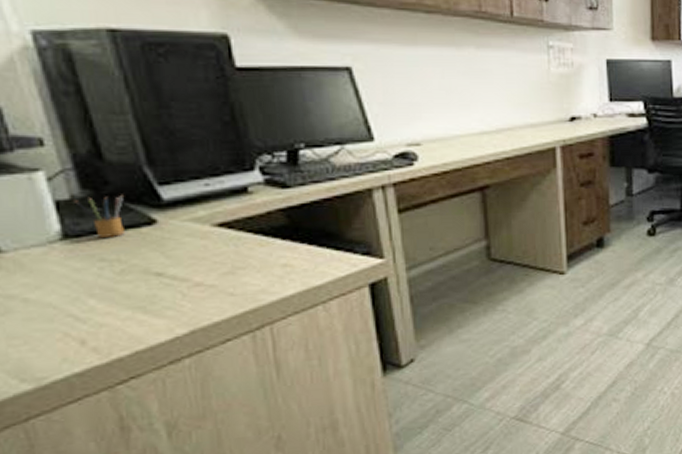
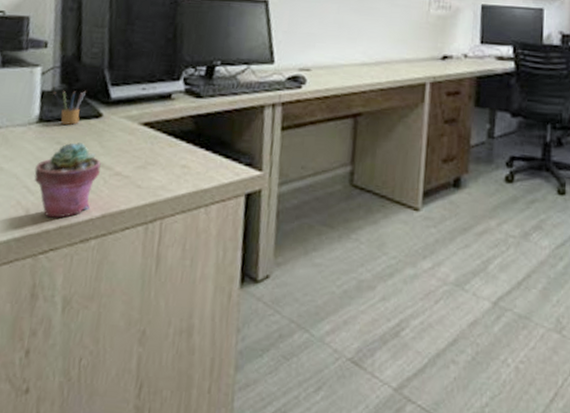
potted succulent: none [77,256,173,345] -> present [34,143,101,218]

